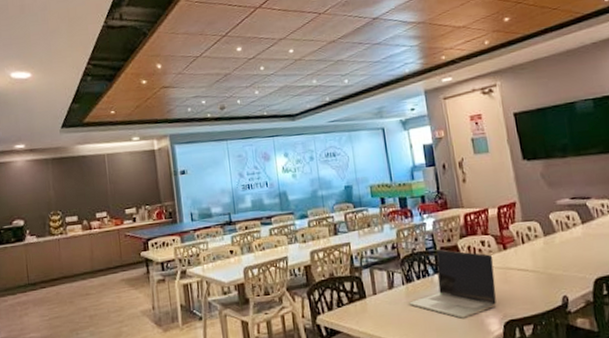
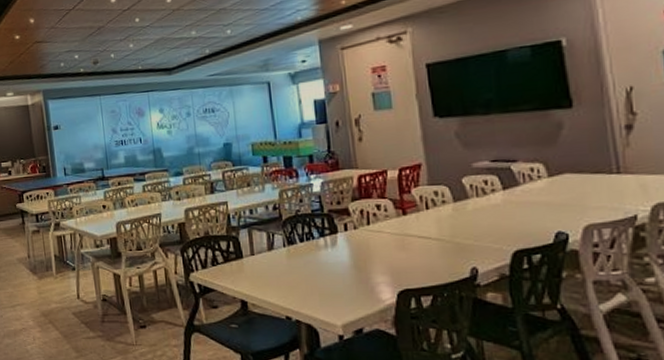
laptop: present [409,249,497,319] -> none [290,212,391,284]

